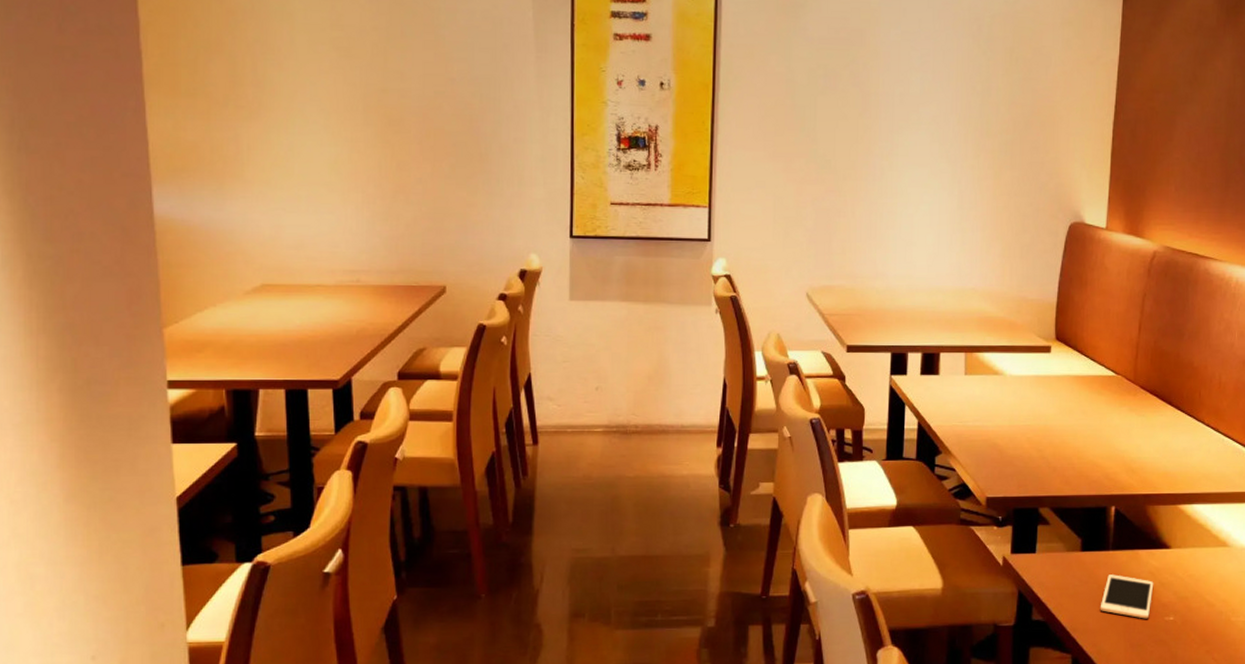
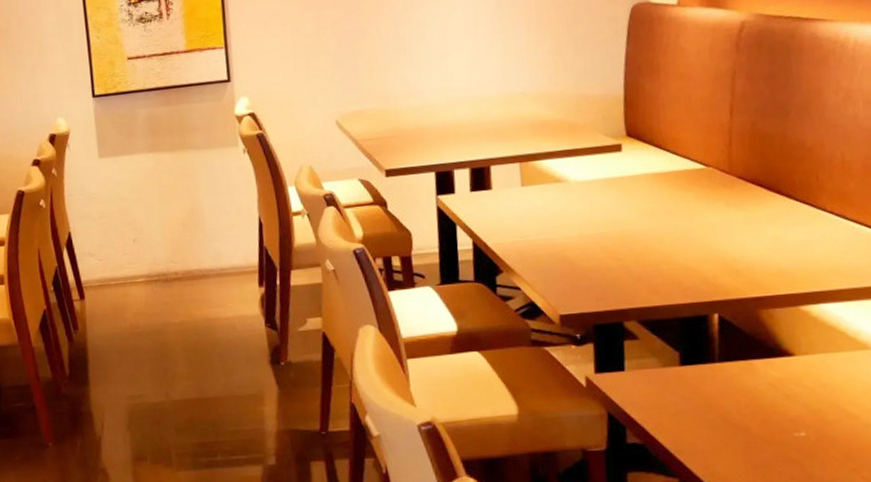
cell phone: present [1100,574,1154,619] -> none [709,389,776,436]

